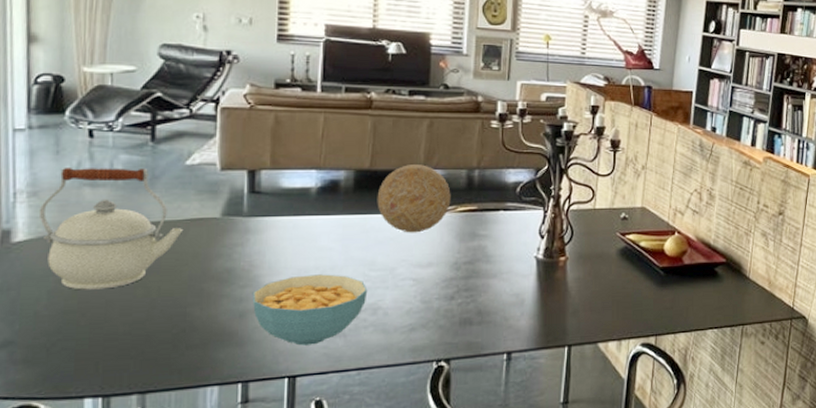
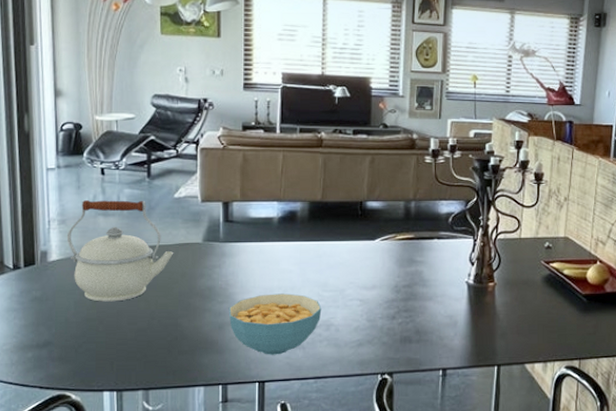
decorative ball: present [377,165,451,233] -> none [328,197,391,259]

